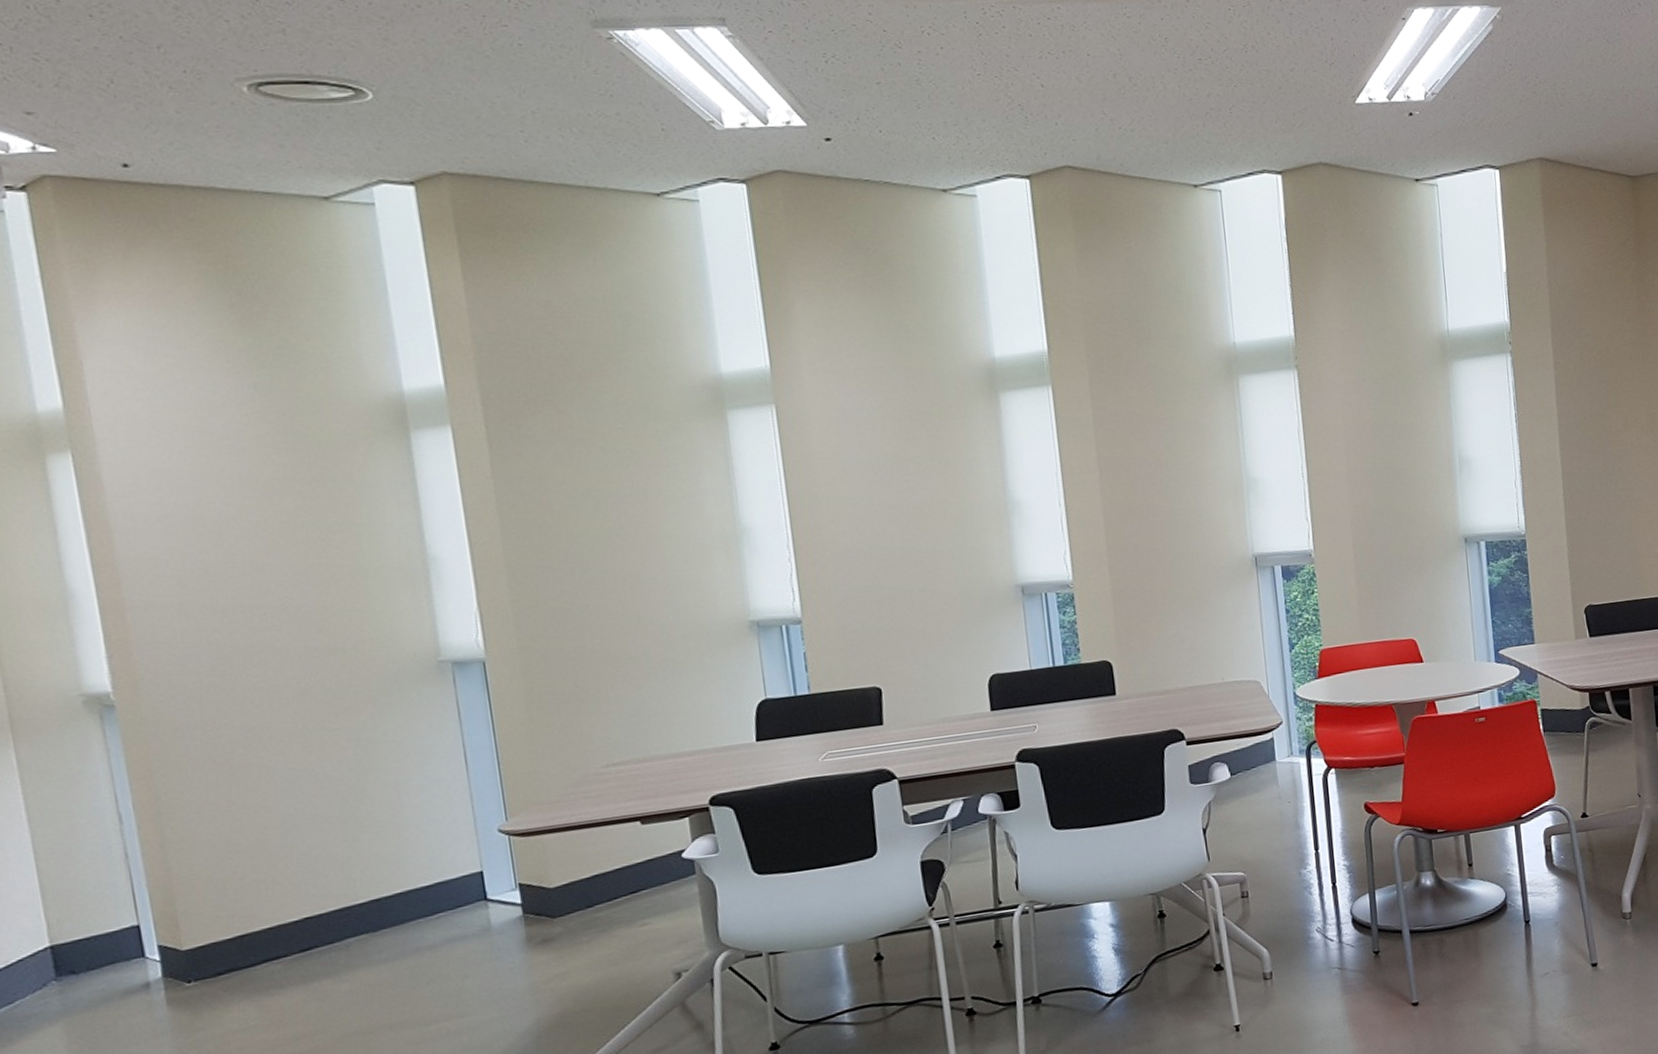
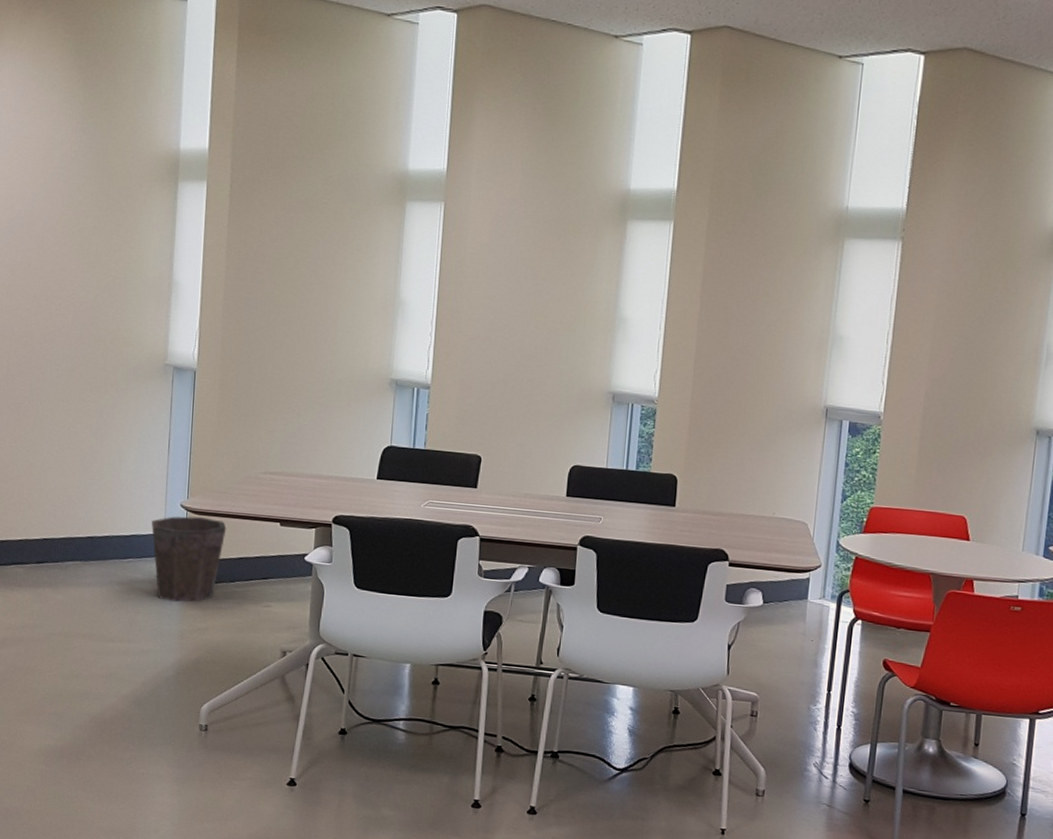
waste bin: none [461,836,569,952] -> present [151,515,227,602]

